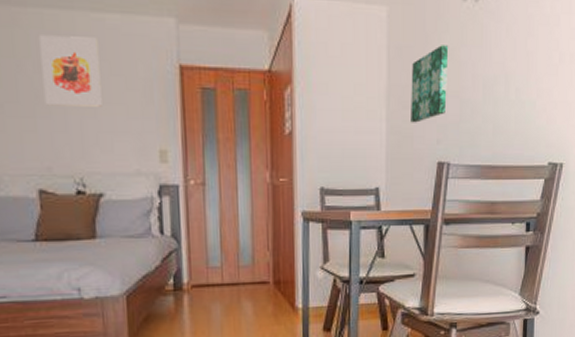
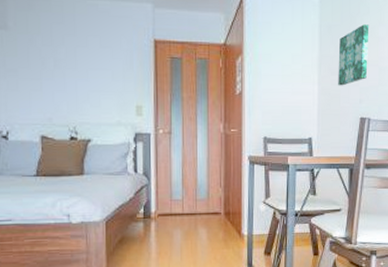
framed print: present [39,35,102,107] -> none [48,17,93,72]

